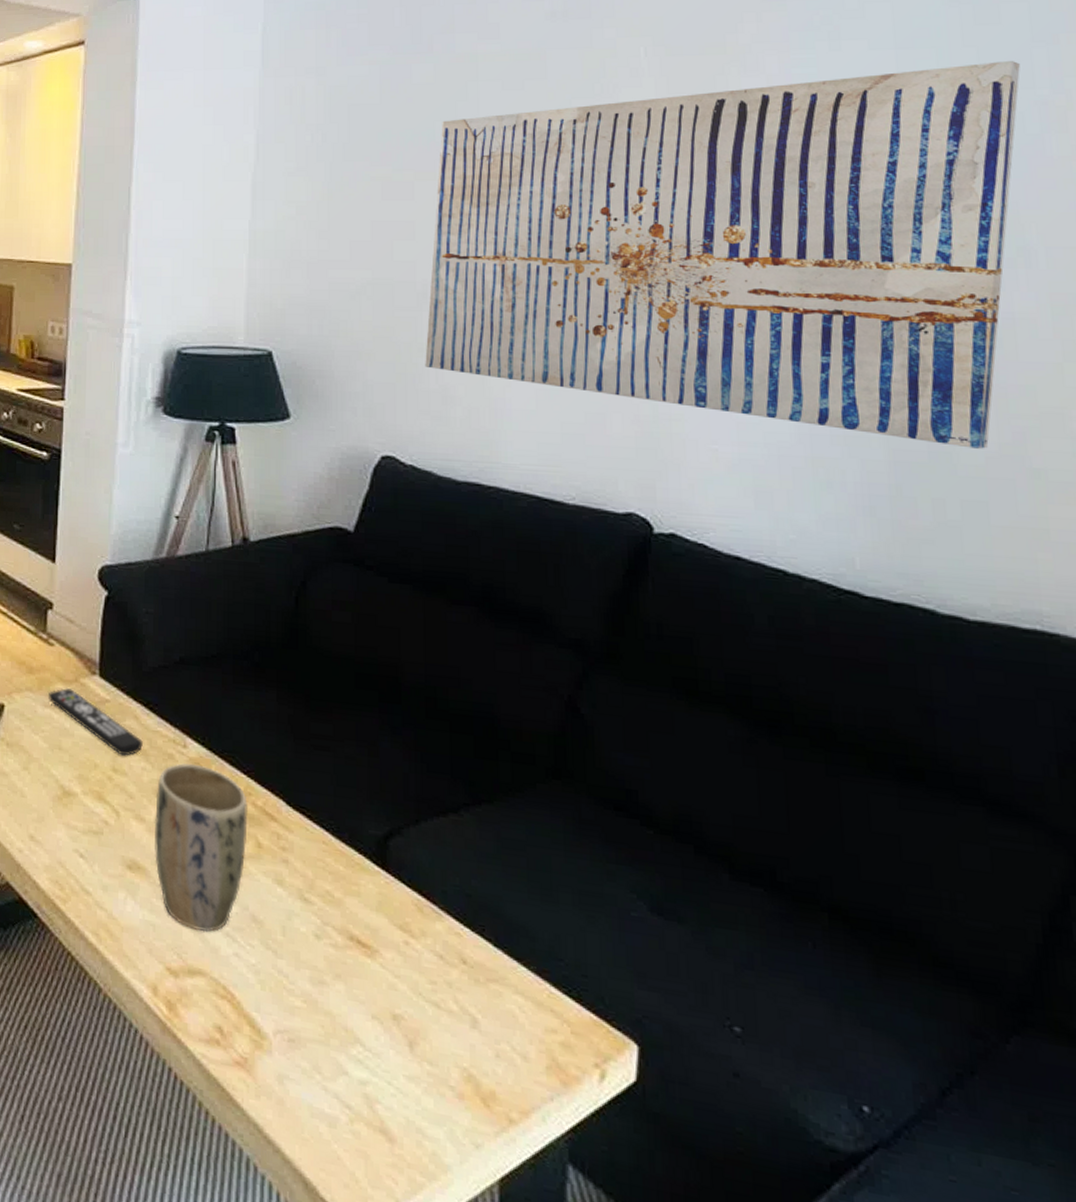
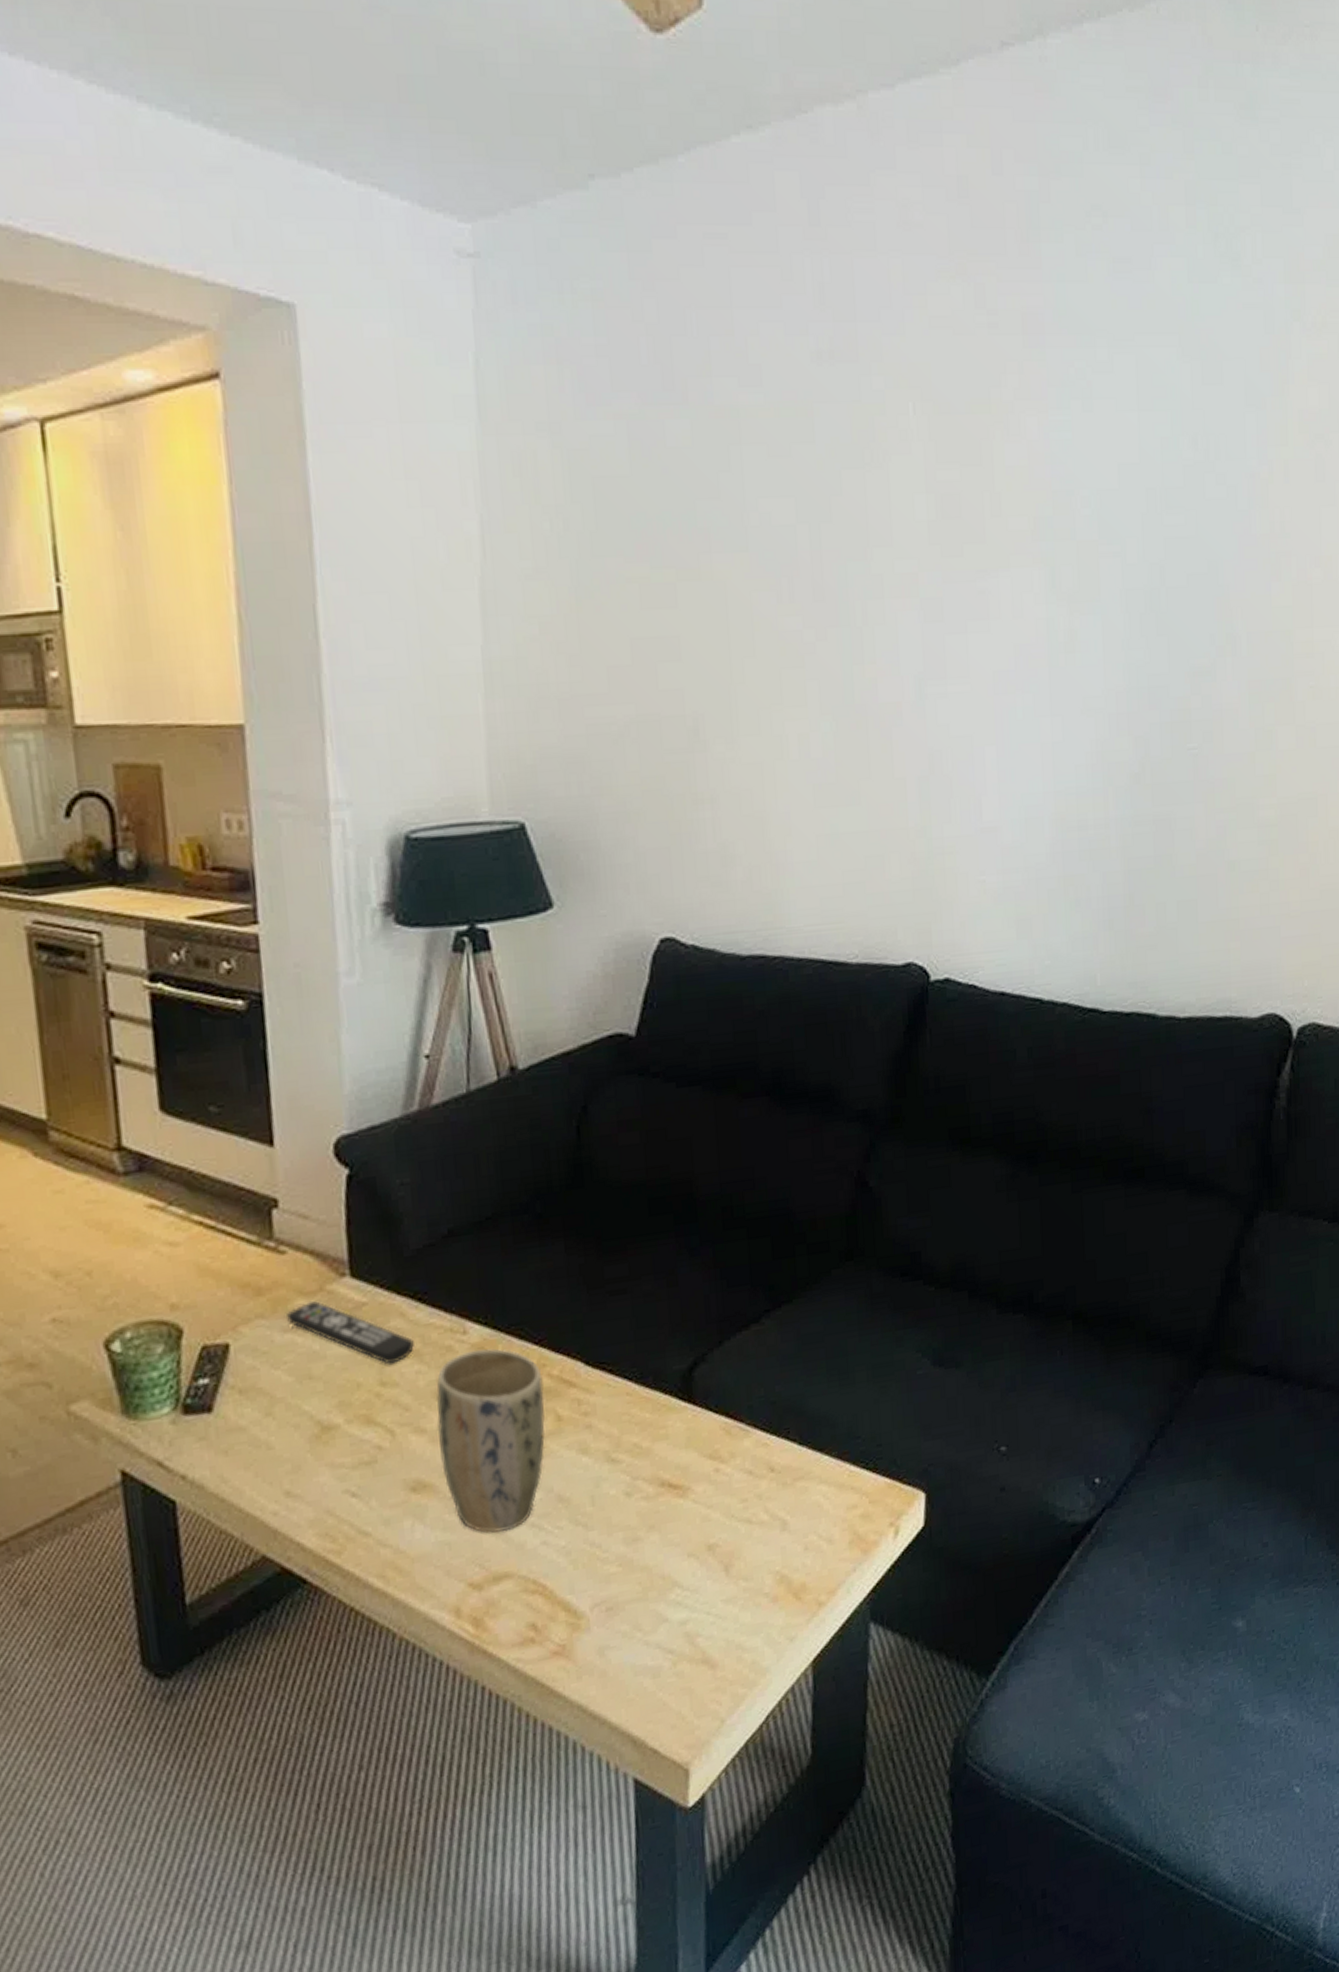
wall art: present [425,61,1020,449] -> none [700,427,1236,848]

